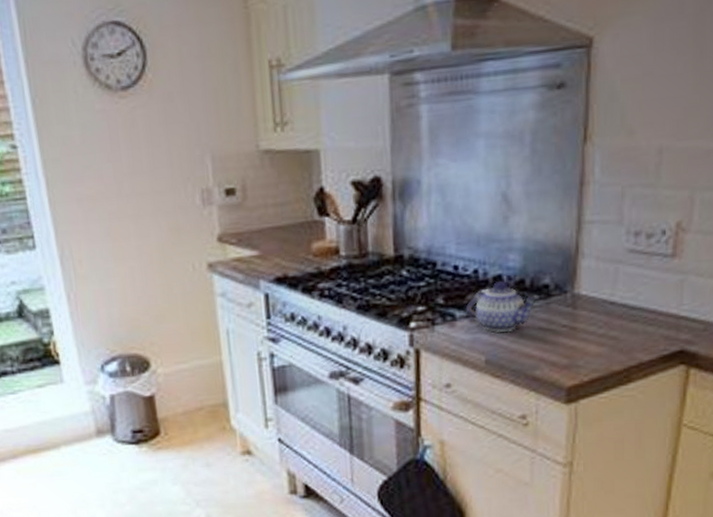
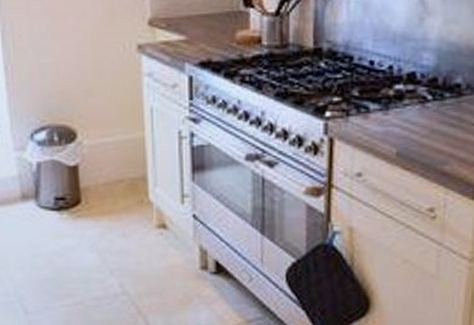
teapot: present [466,280,540,333] -> none [380,77,451,128]

